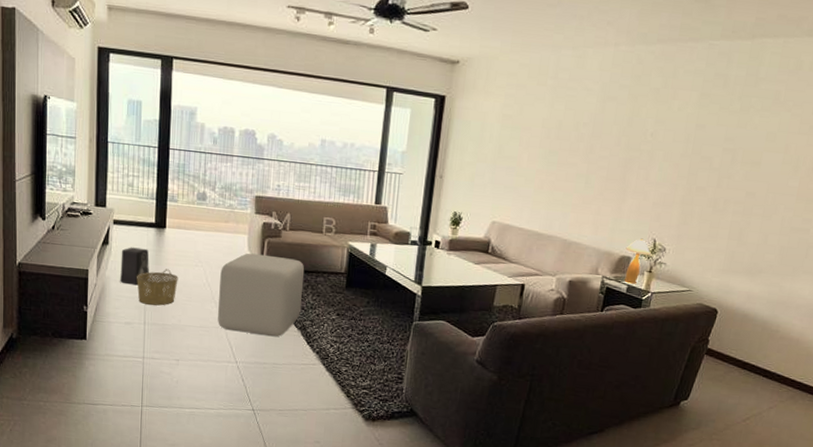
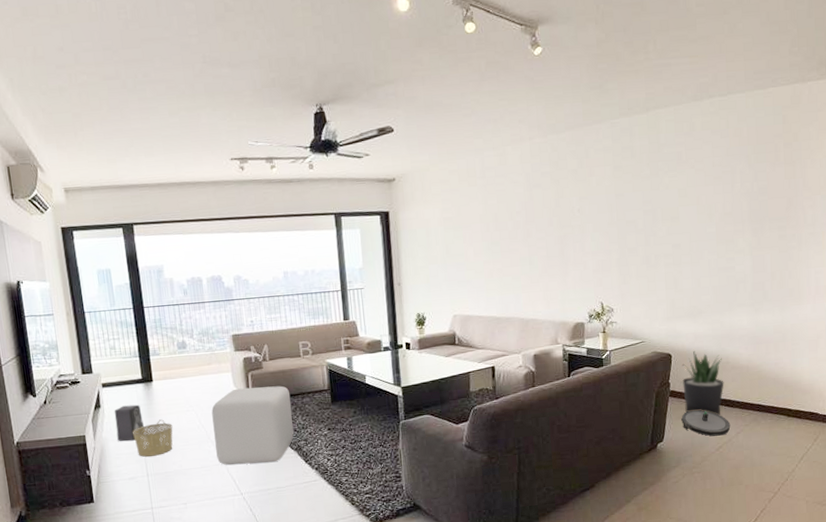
table lamp: present [623,238,652,284] -> none [578,303,602,347]
robot vacuum: none [712,373,765,407] -> present [681,409,731,436]
planter: none [719,311,772,385] -> present [682,350,724,415]

